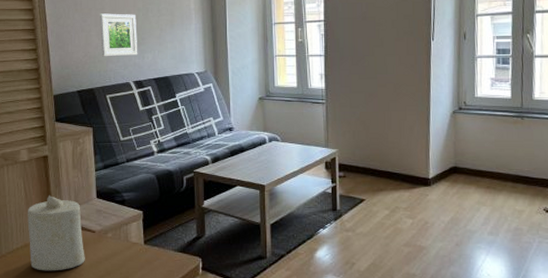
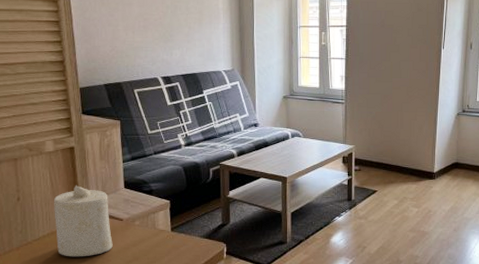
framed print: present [100,13,138,57] -> none [127,9,166,52]

